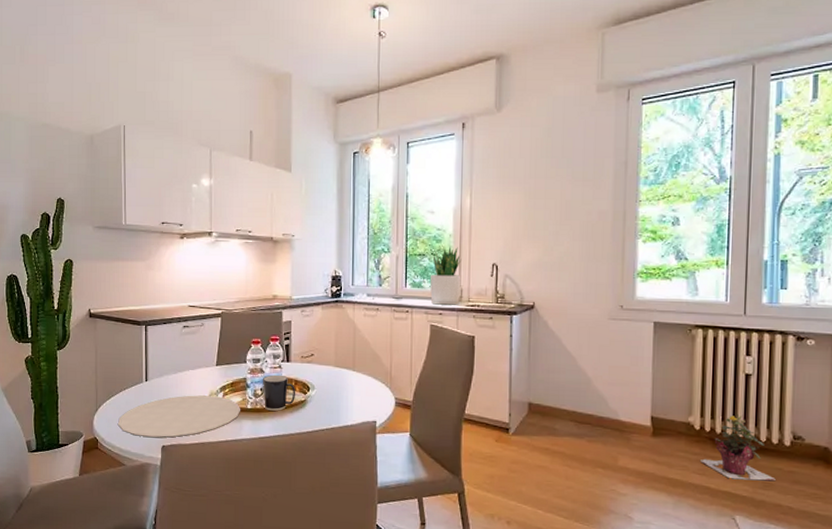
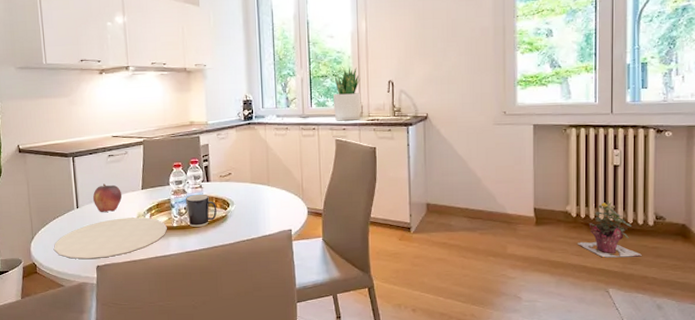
fruit: none [163,356,195,388] -> present [92,184,123,213]

